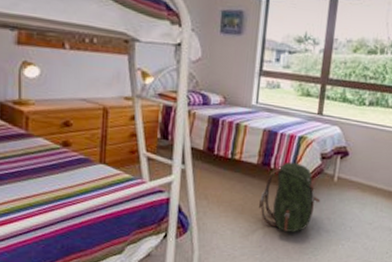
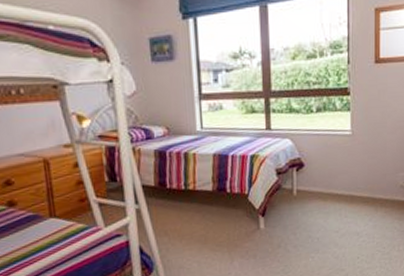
backpack: present [259,162,321,232] -> none [221,182,283,255]

